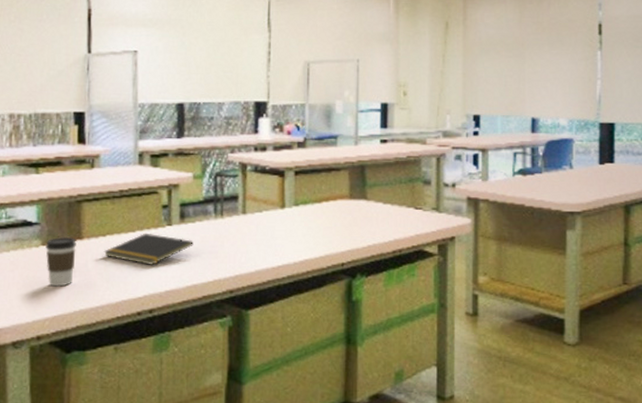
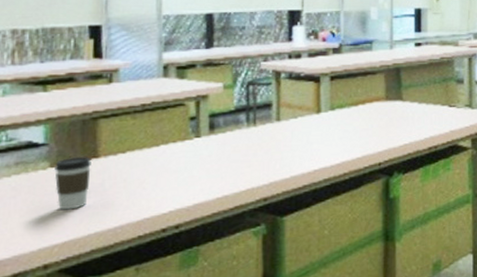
notepad: present [103,233,193,265] -> none [123,146,224,179]

